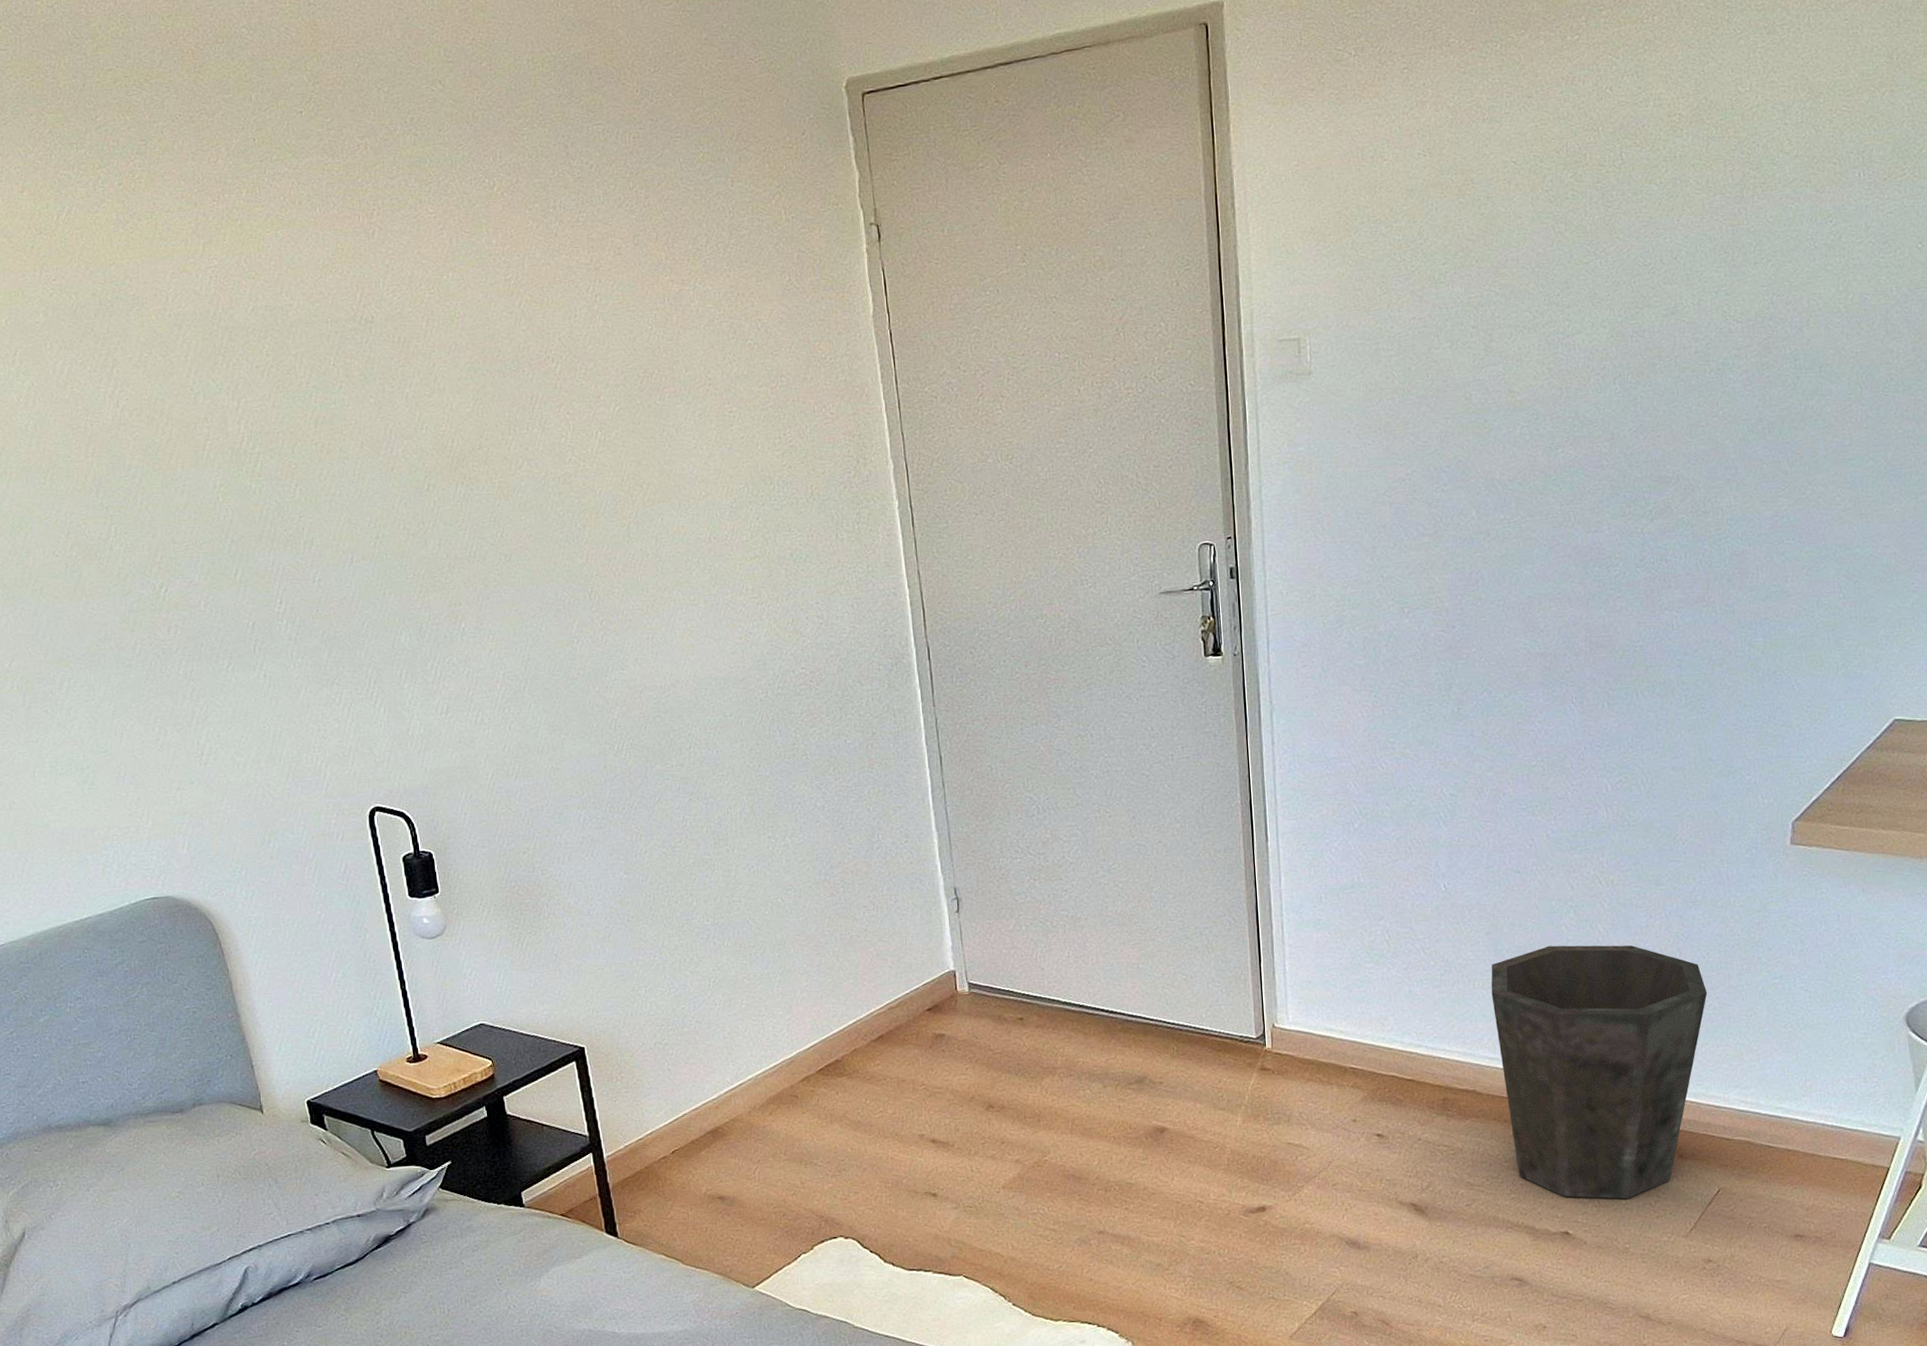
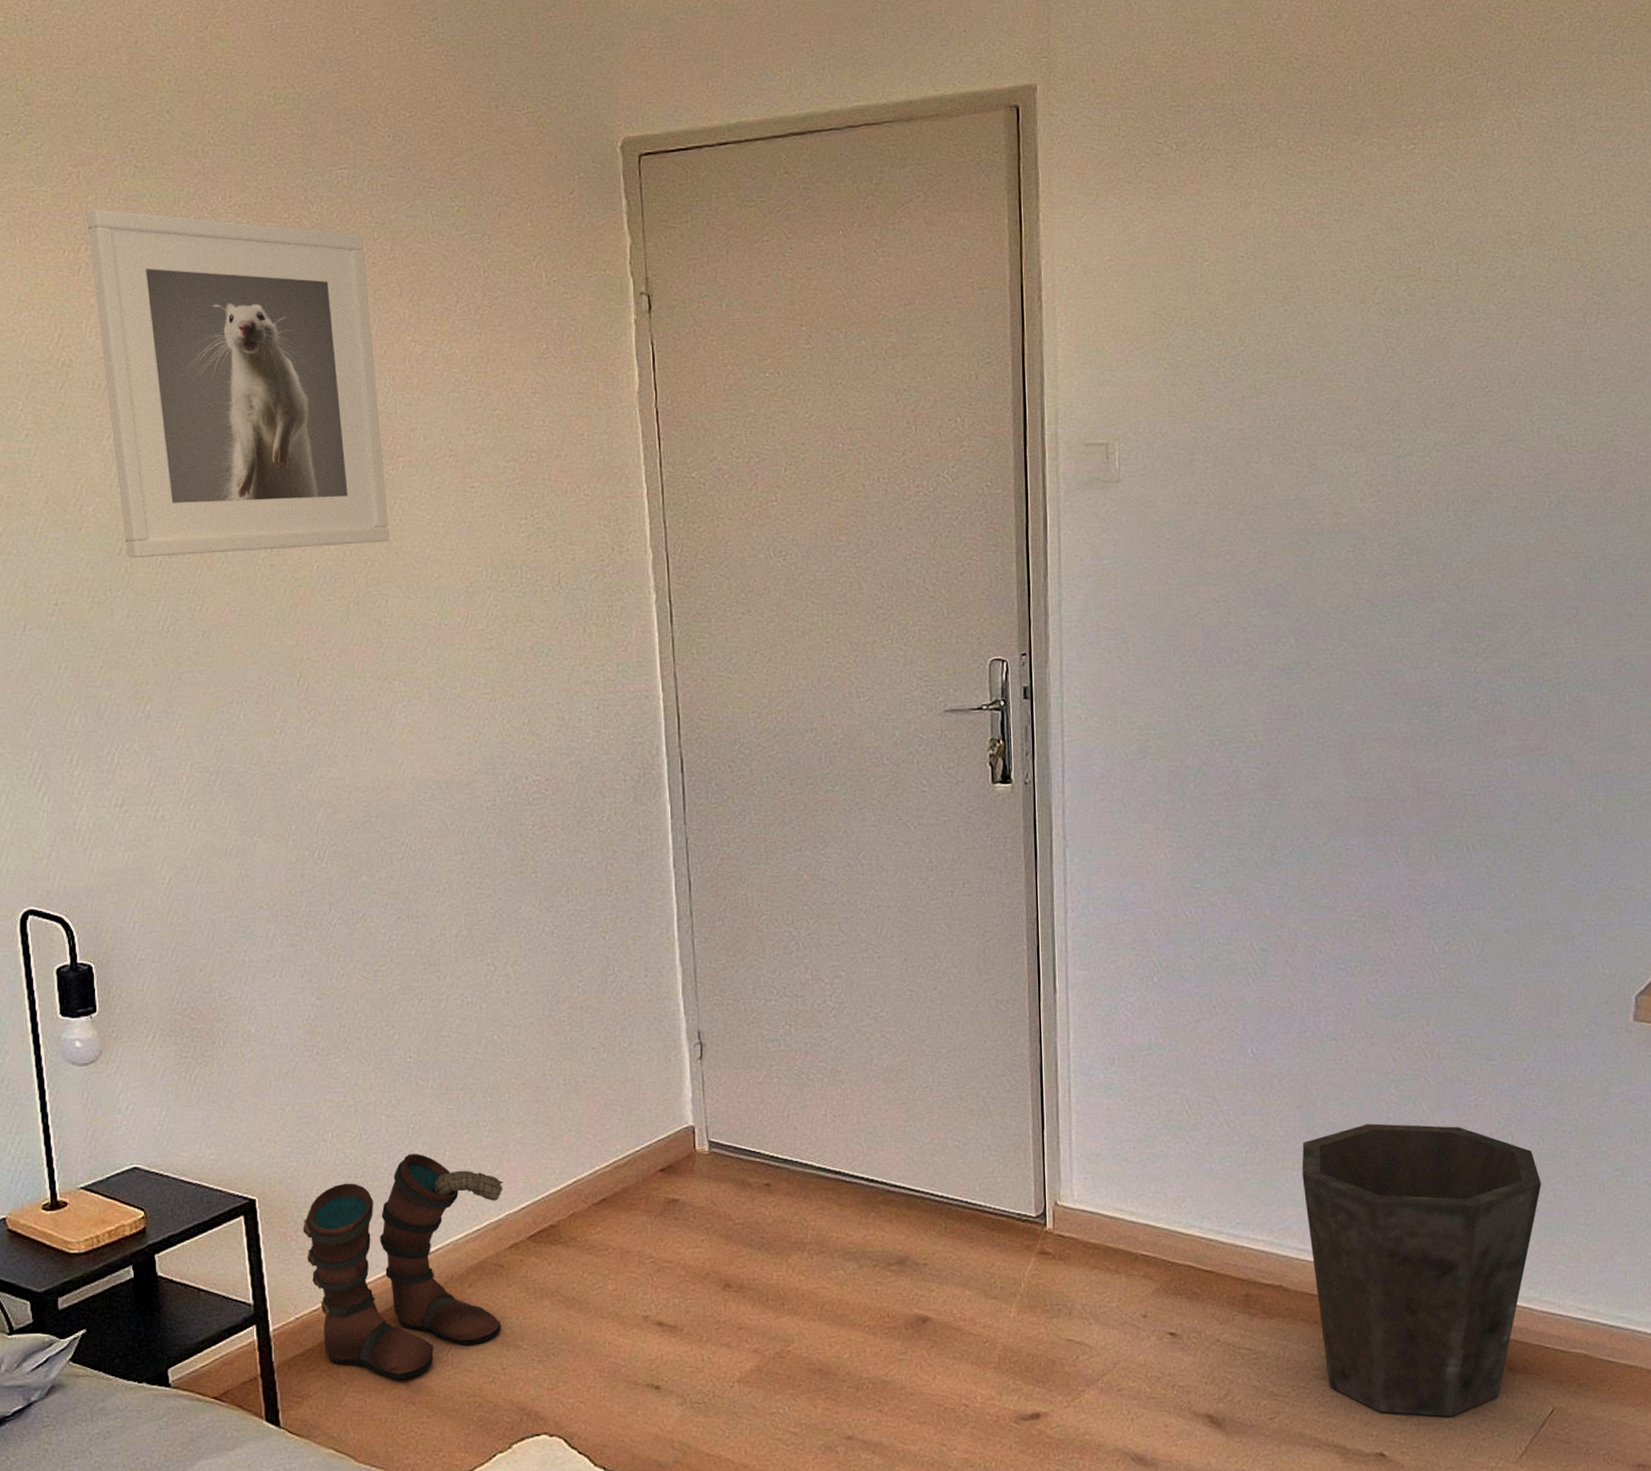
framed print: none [375,176,661,493] -> present [86,209,389,558]
boots: none [626,1003,799,1195] -> present [303,1154,503,1380]

